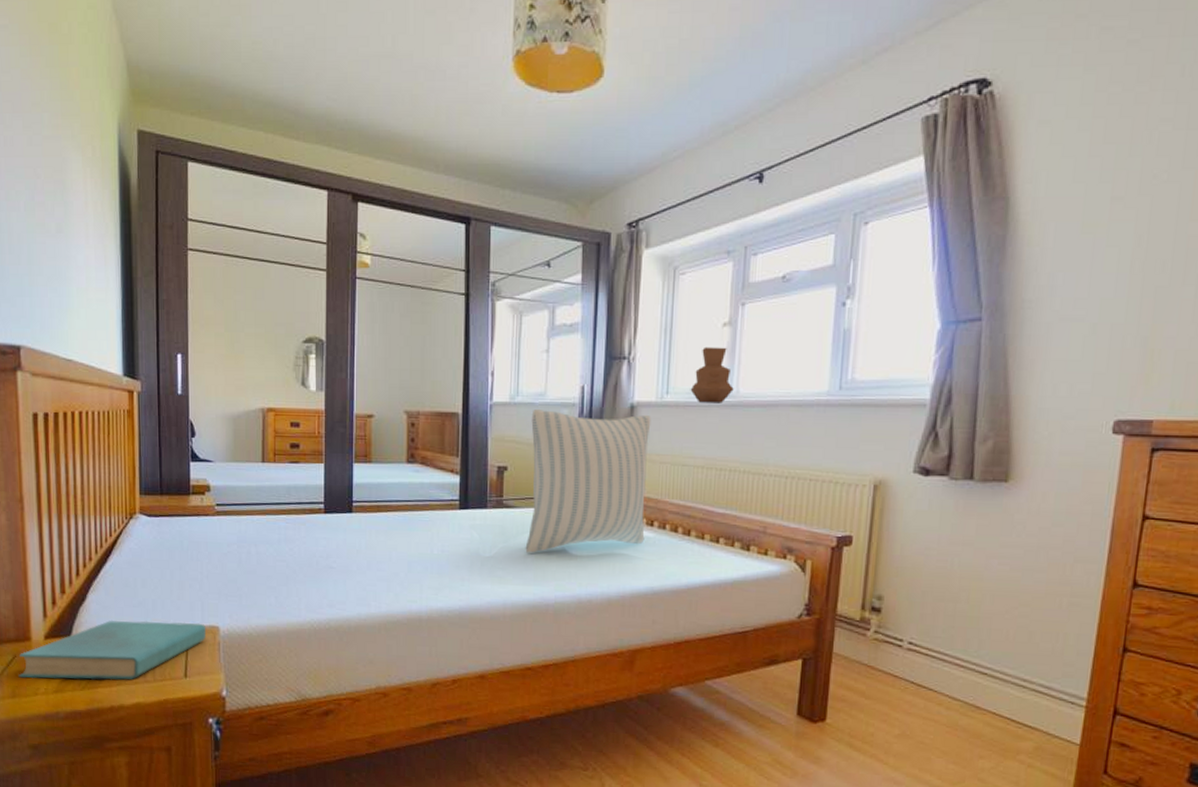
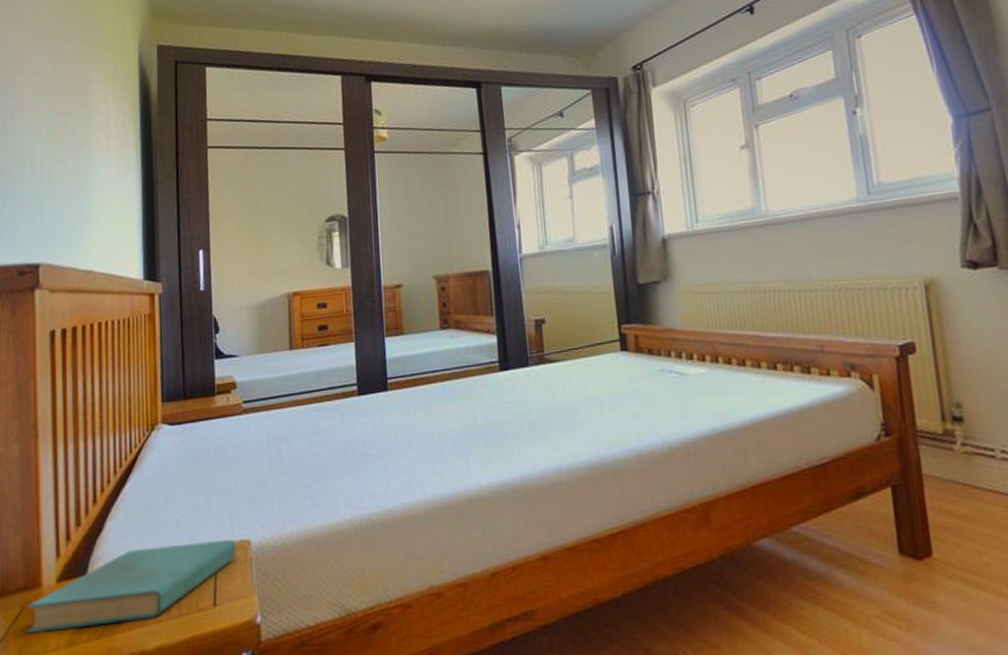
pillow: present [525,409,651,553] -> none [563,247,699,409]
vase: present [690,346,734,403] -> none [719,169,763,227]

